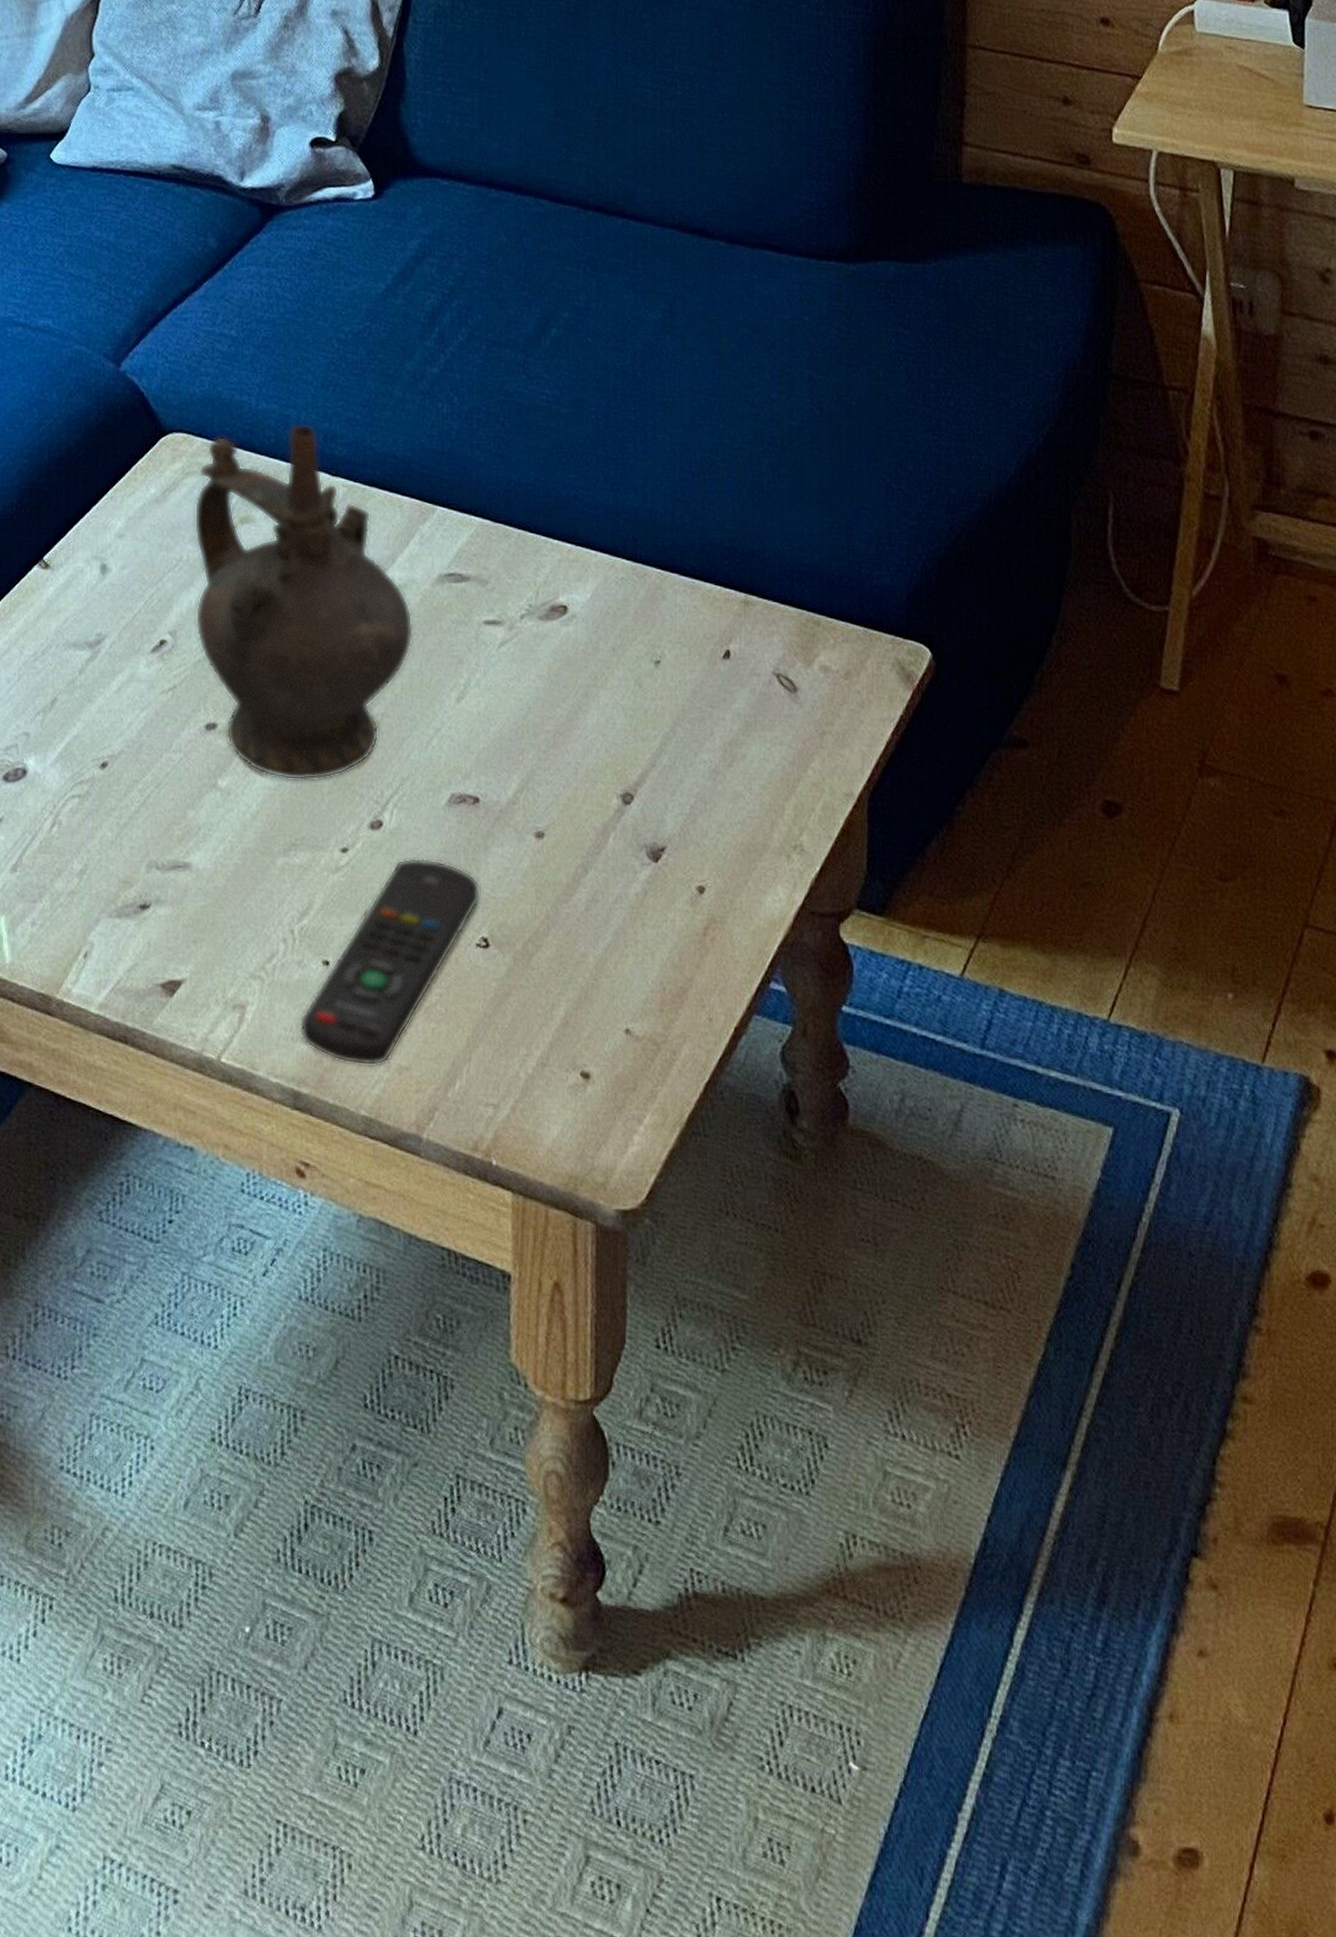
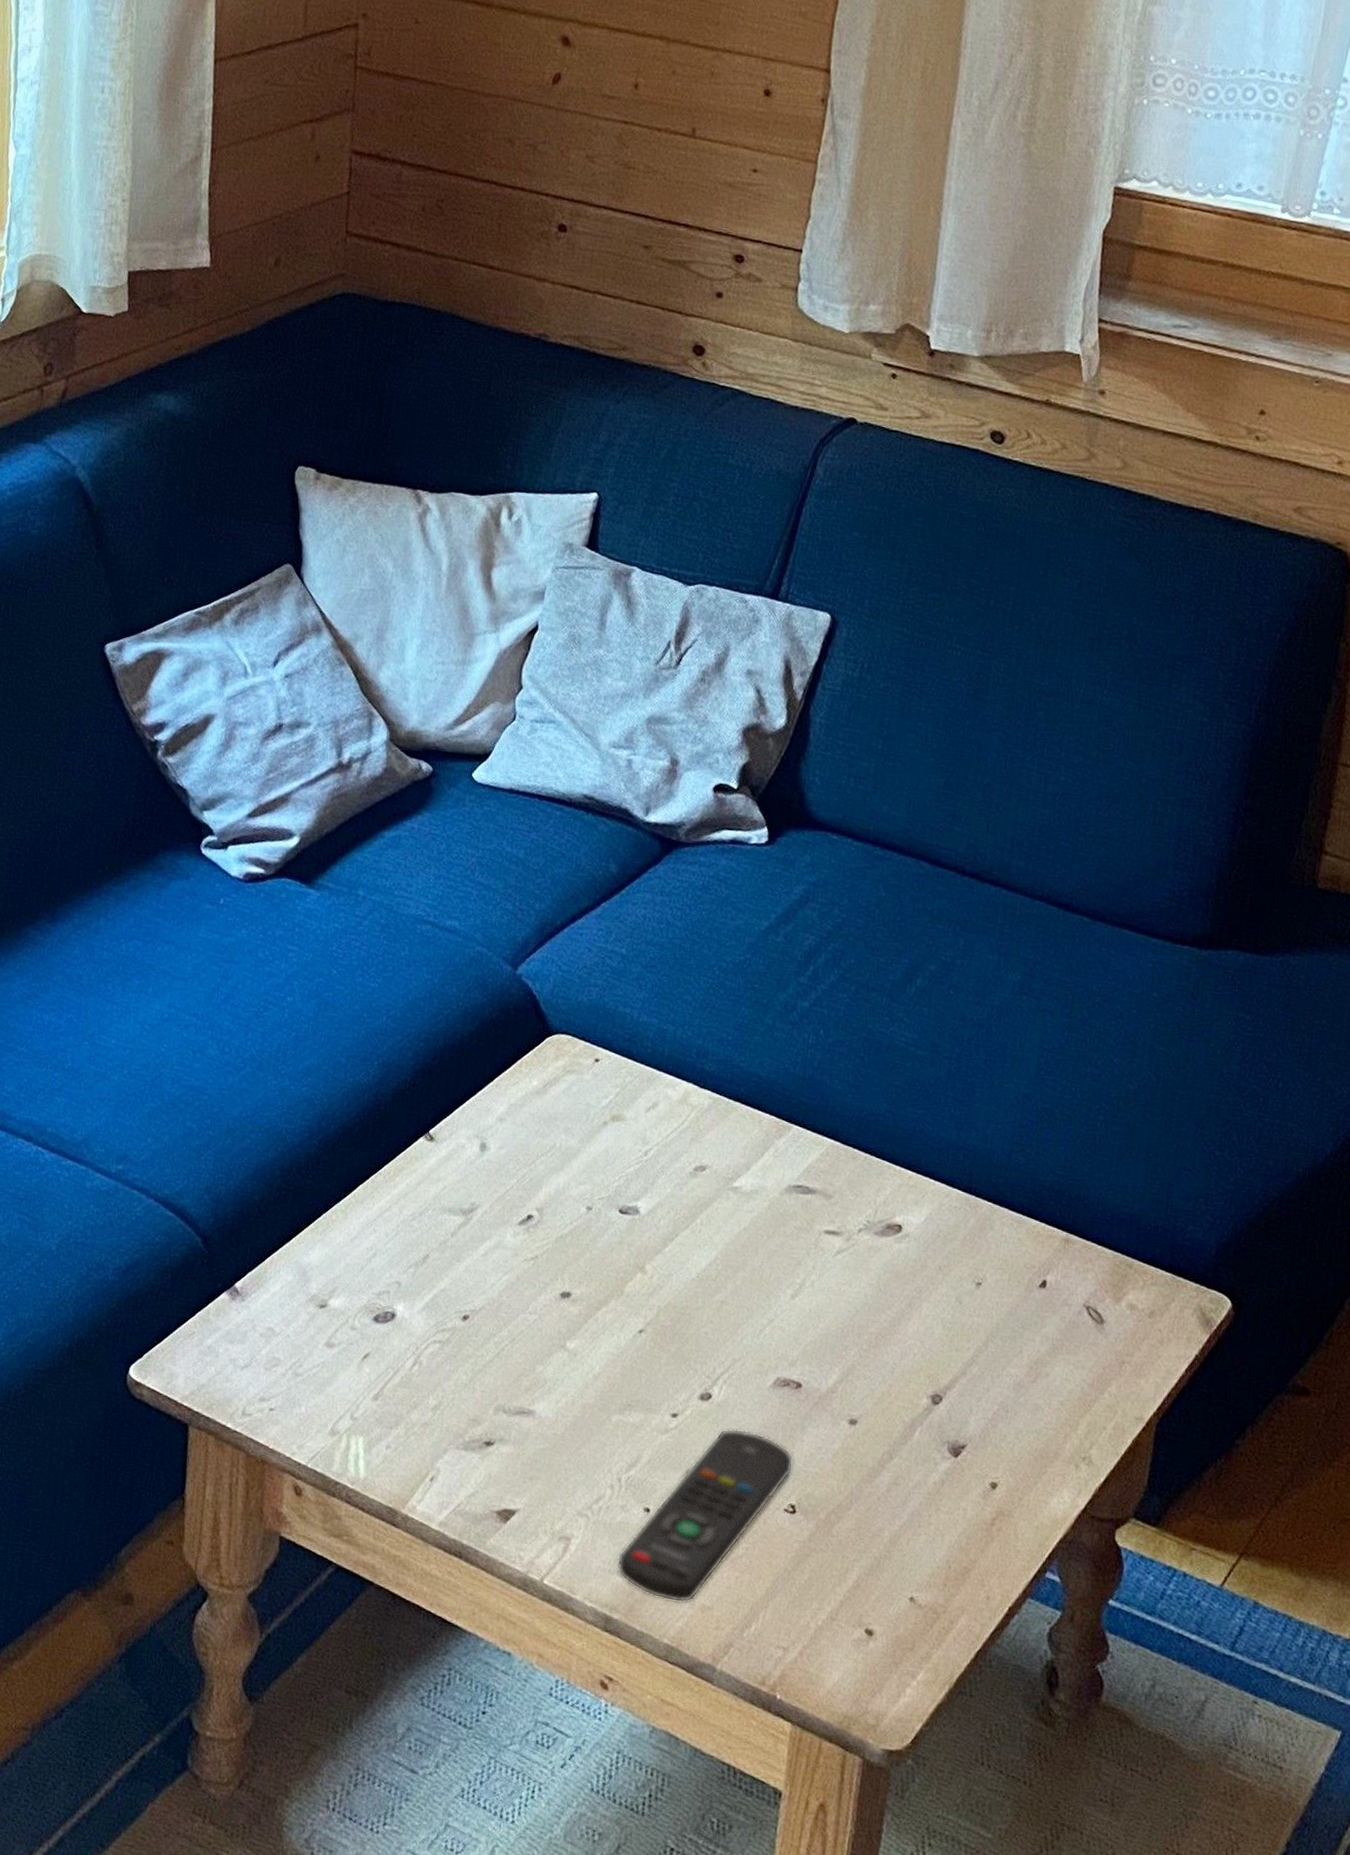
ceremonial vessel: present [194,424,414,781] -> none [561,1038,760,1352]

